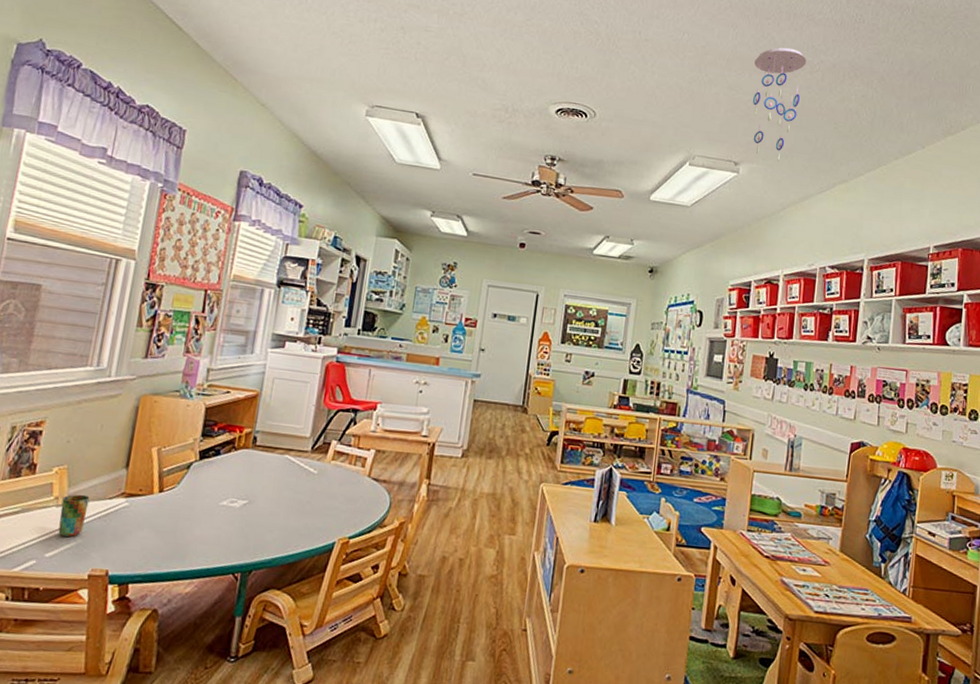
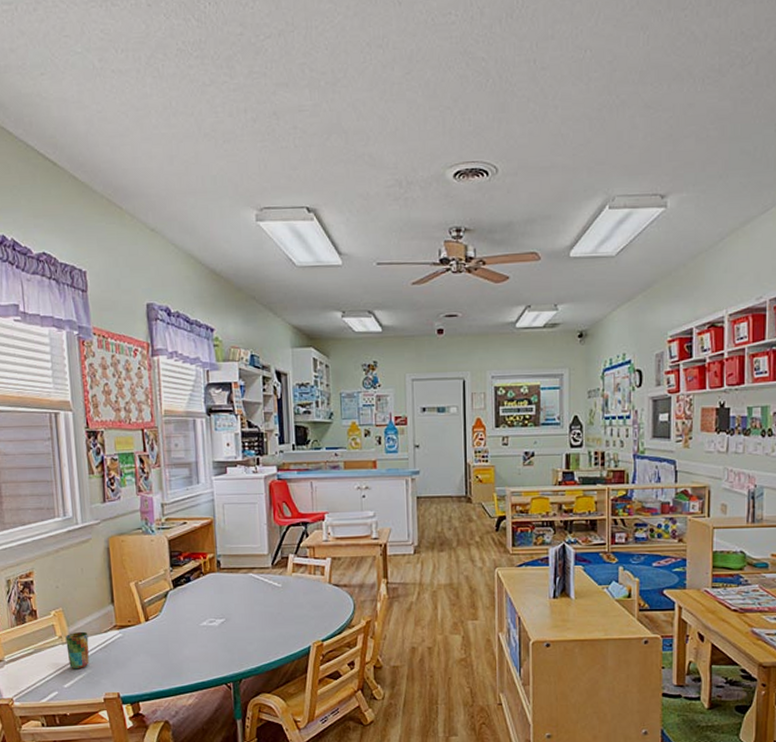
ceiling mobile: present [753,47,807,162] -> none [673,41,736,185]

